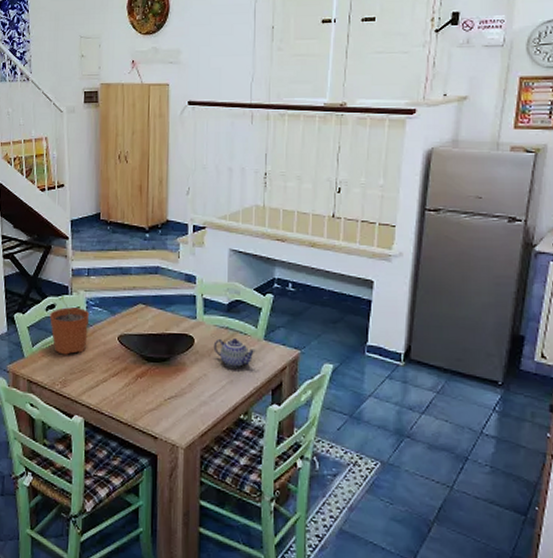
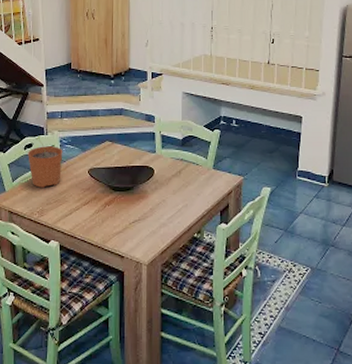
teapot: present [213,337,256,368] -> none [170,168,206,194]

